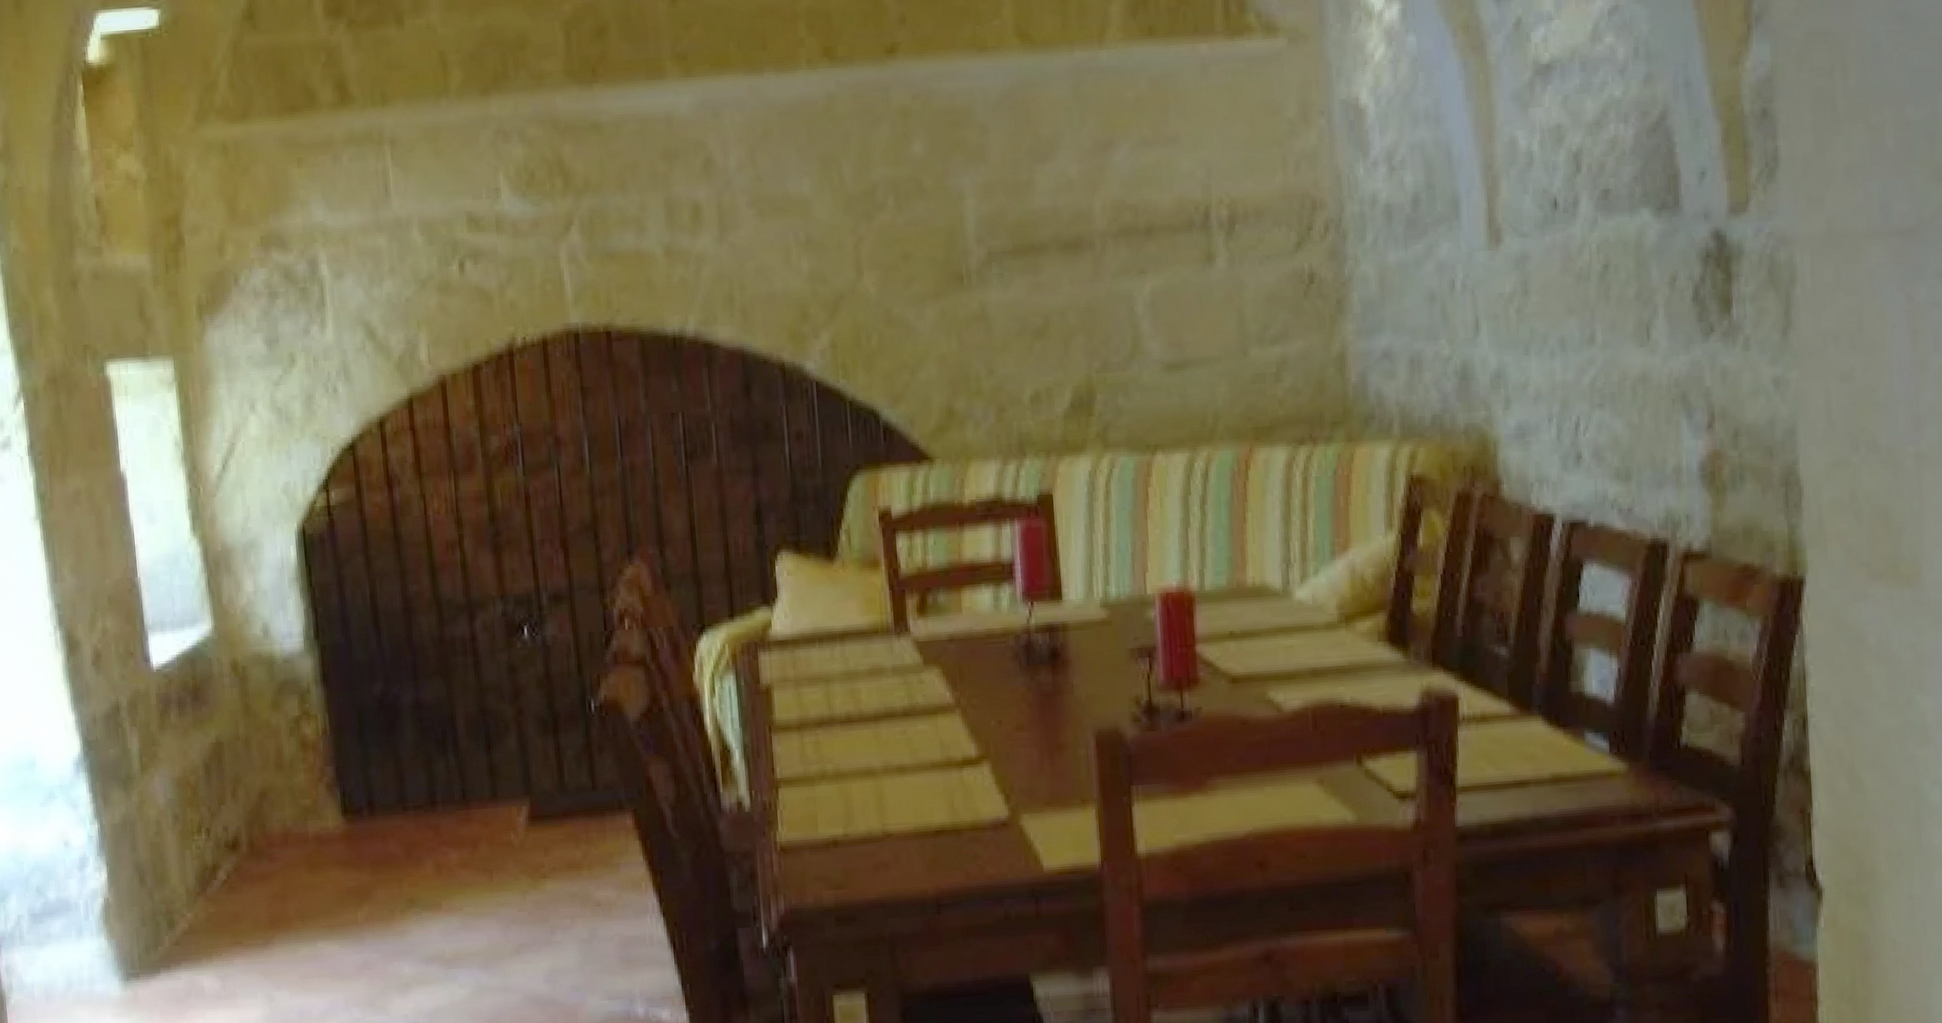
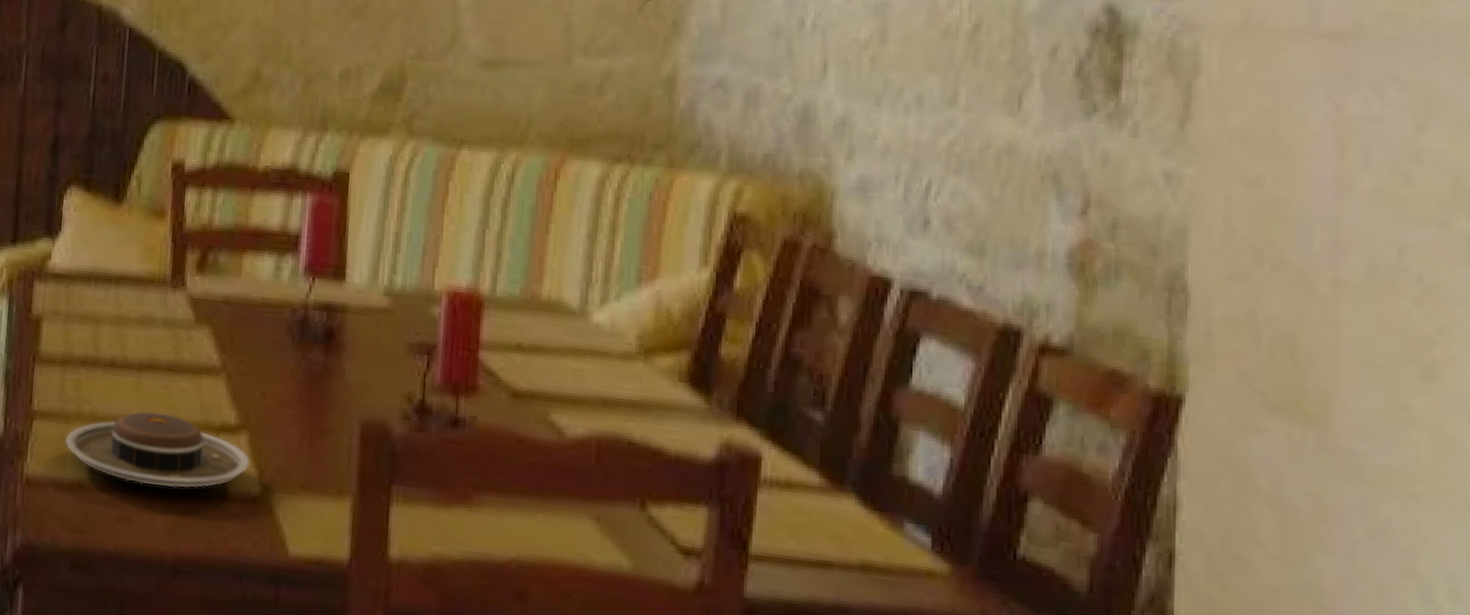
plate: none [814,758,995,830] -> present [66,411,250,488]

